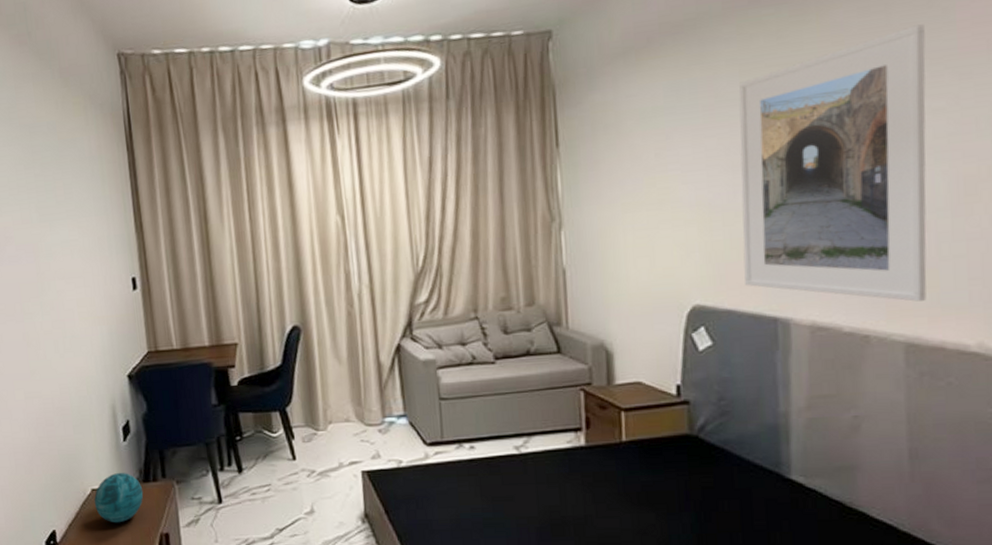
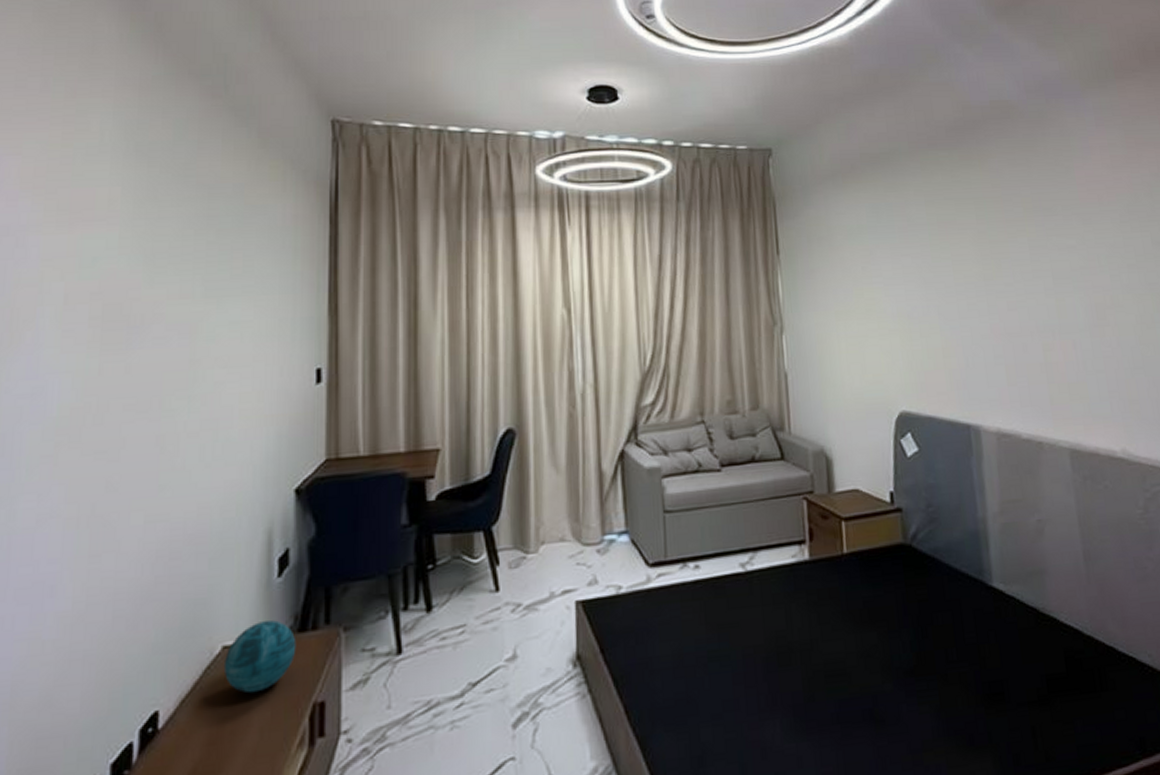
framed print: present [738,24,927,302] -> none [925,178,1081,411]

